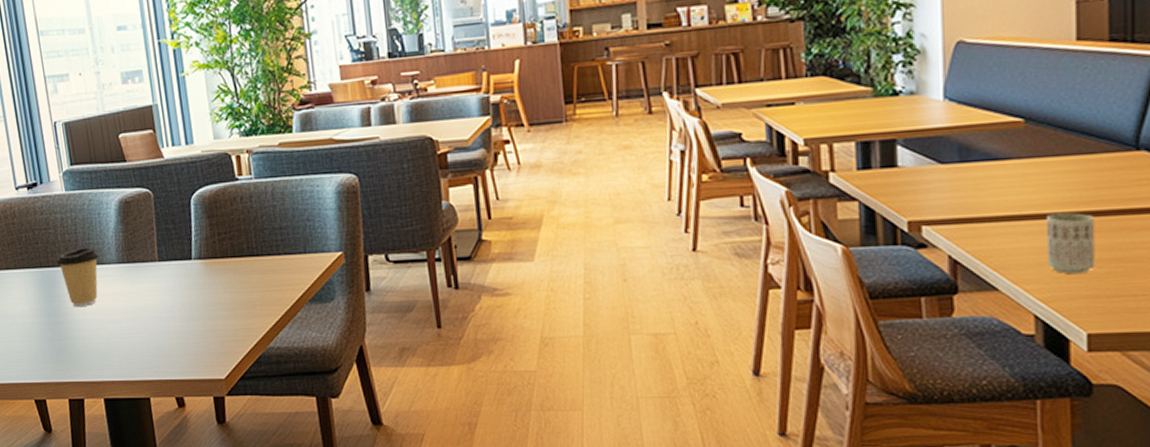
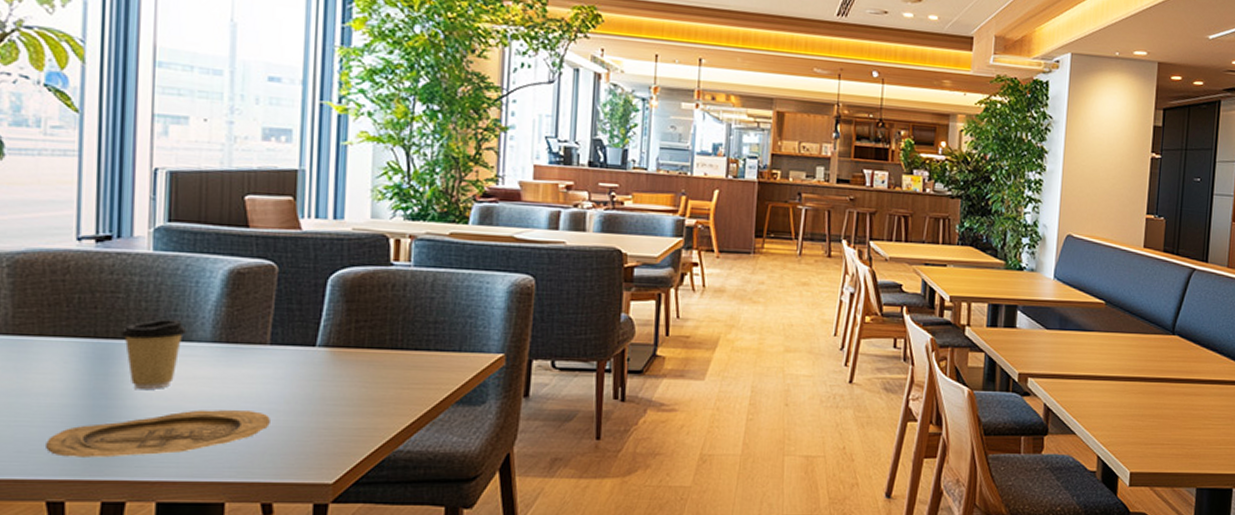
plate: none [26,319,170,364] -> present [46,410,270,458]
cup: present [1045,213,1096,273] -> none [1110,377,1143,424]

